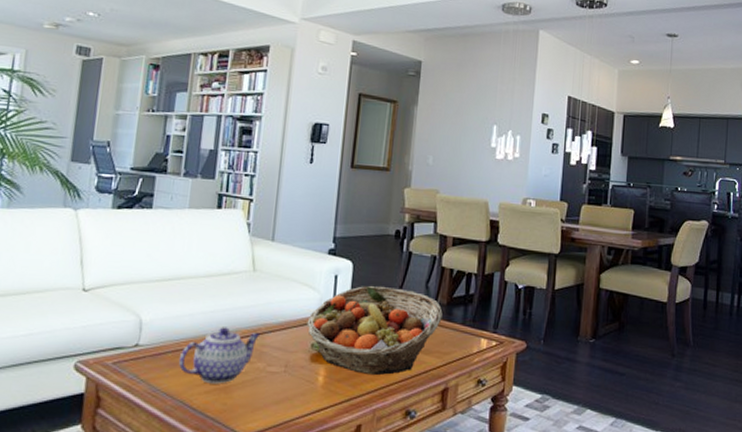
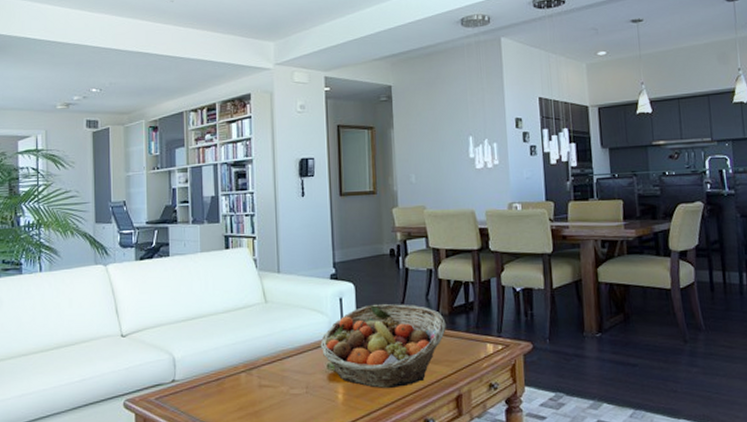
teapot: present [178,327,261,384] -> none [211,356,280,410]

